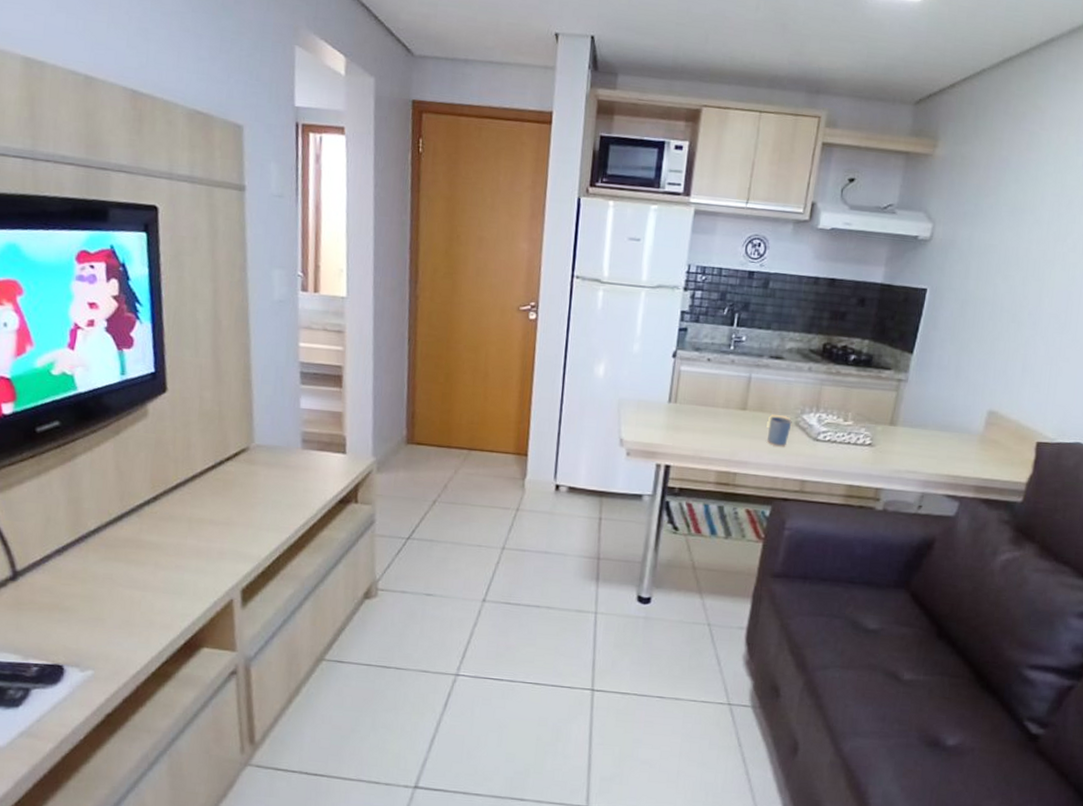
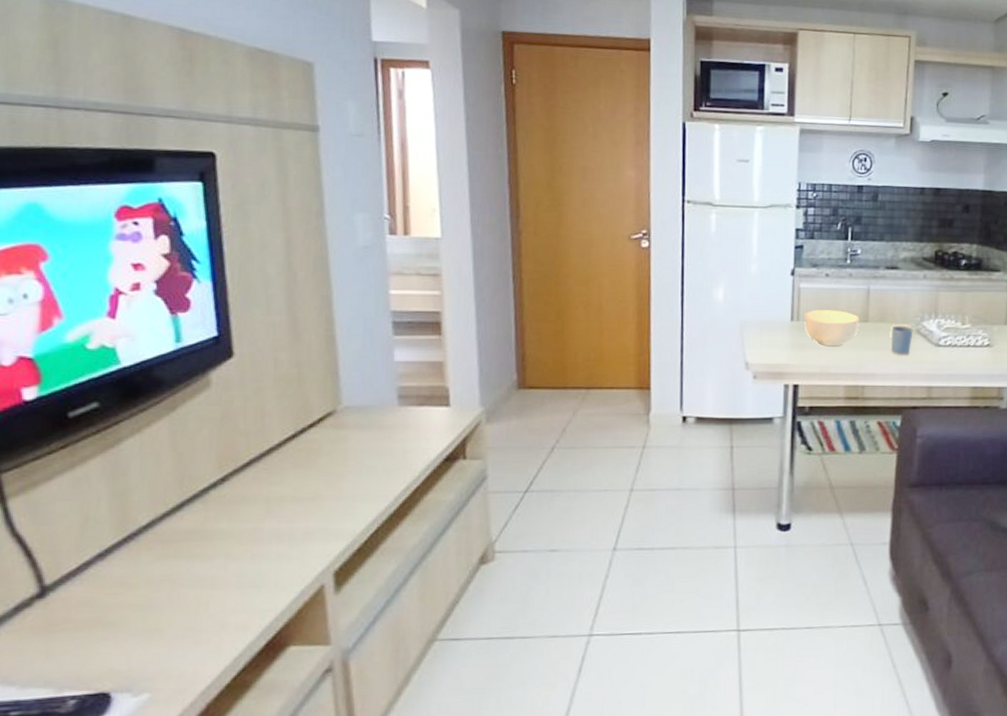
bowl: none [682,393,738,433] -> present [804,309,859,348]

